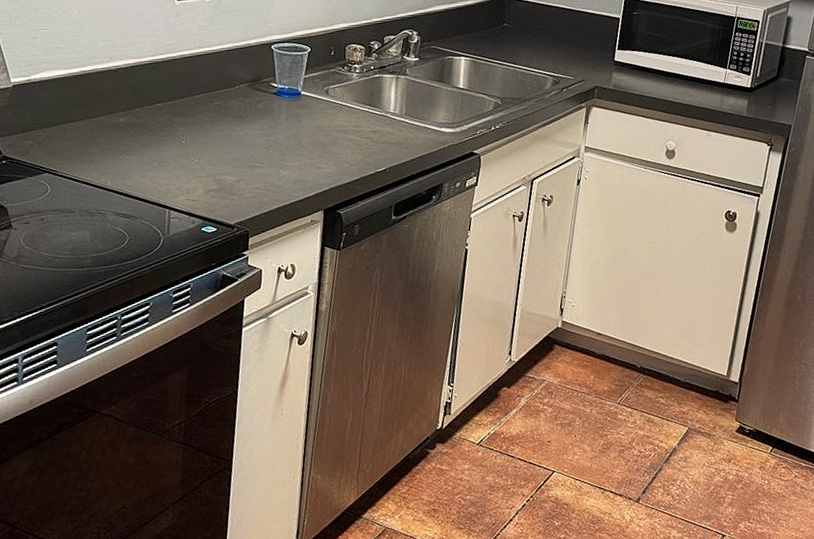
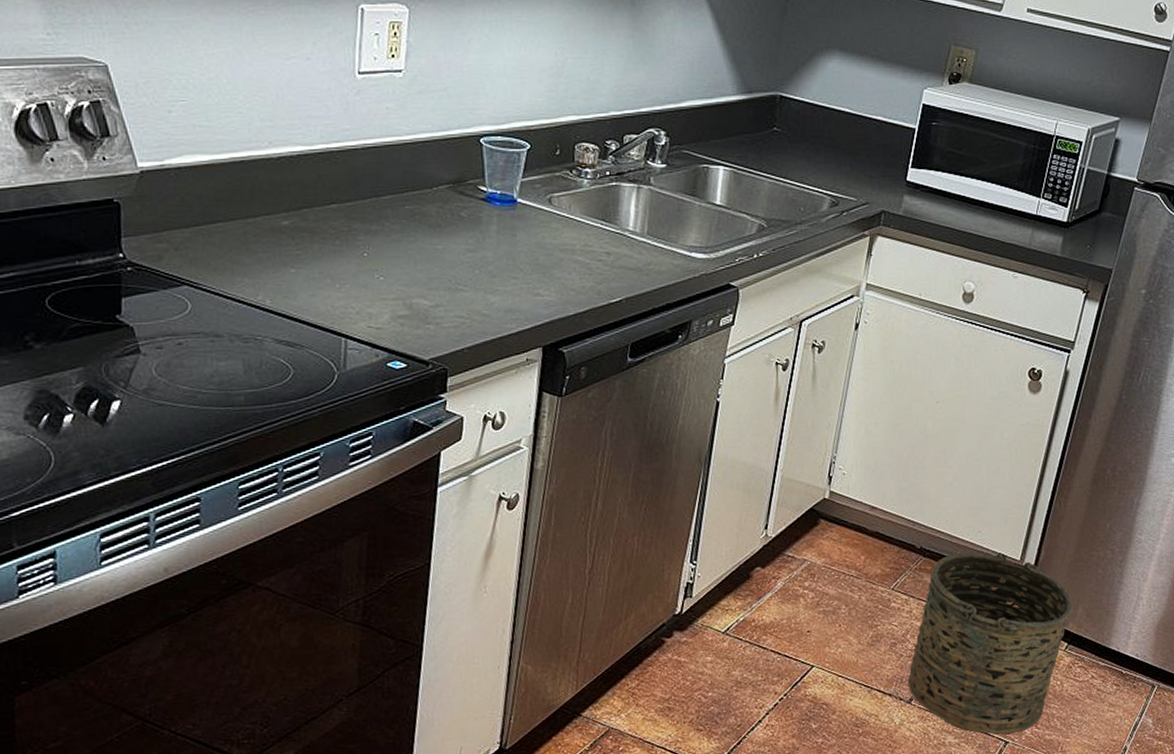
bucket: none [635,369,776,529] -> present [907,552,1074,735]

